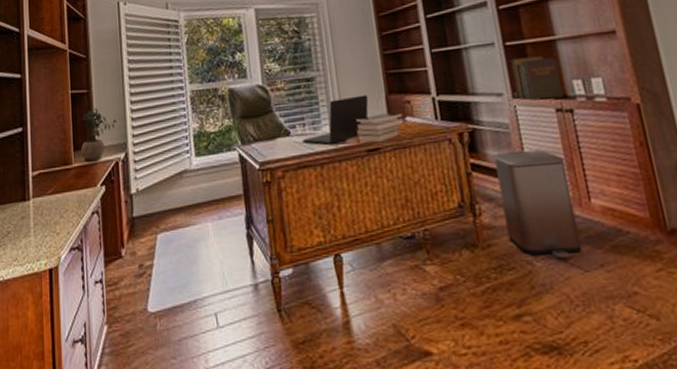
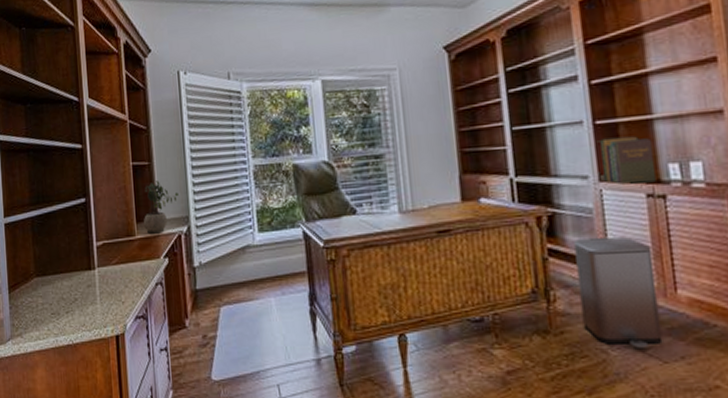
laptop: present [302,95,369,145] -> none [369,174,441,225]
books: present [355,112,404,144] -> none [425,193,478,225]

